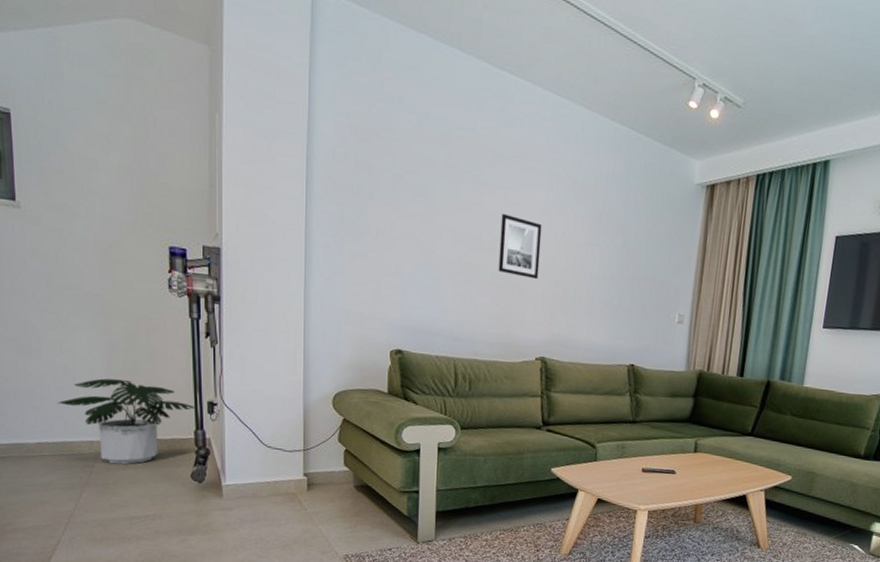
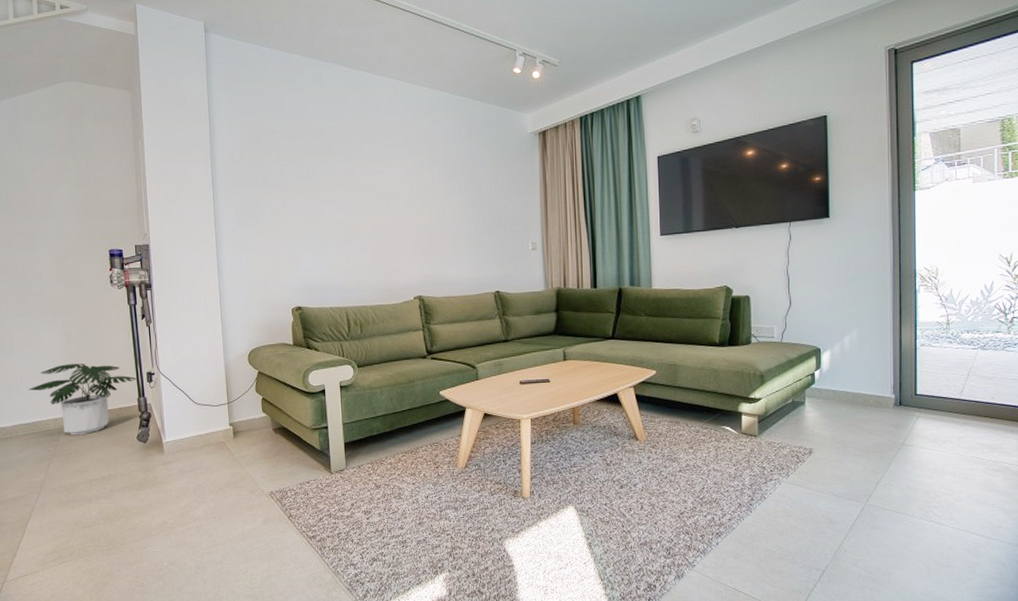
wall art: present [498,213,542,280] -> none [371,182,408,232]

